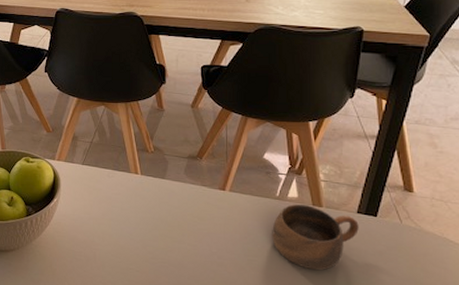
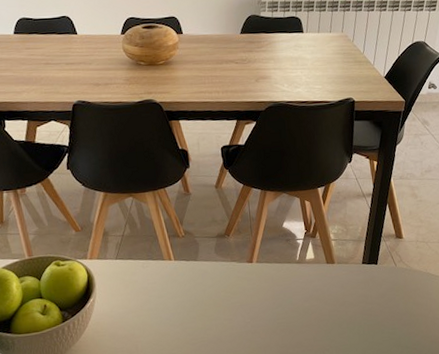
cup: present [272,204,359,271] -> none [295,263,365,321]

